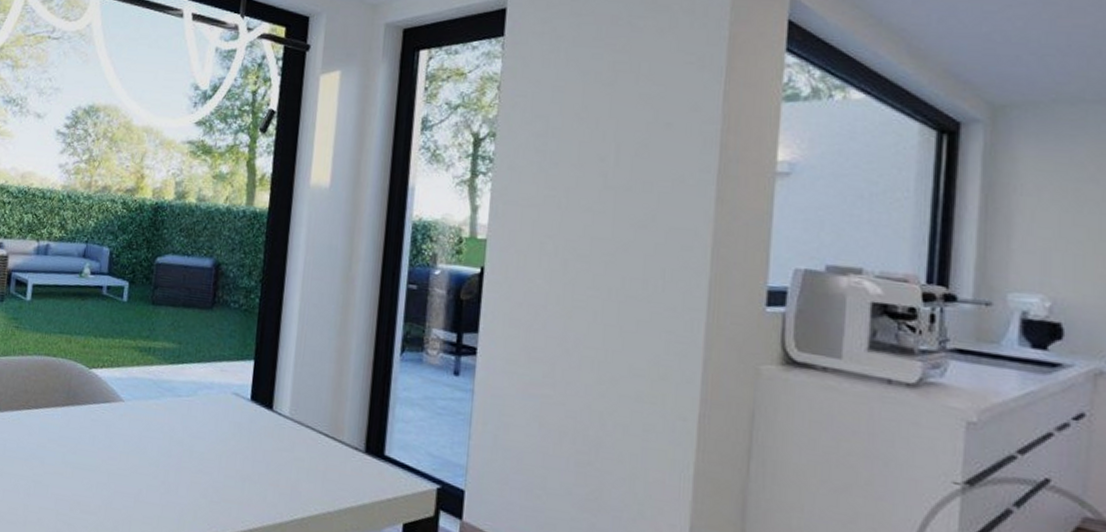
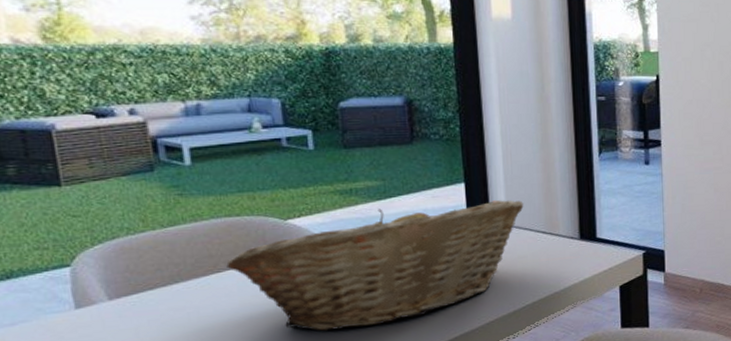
fruit basket: none [35,373,310,503] -> present [226,200,524,331]

